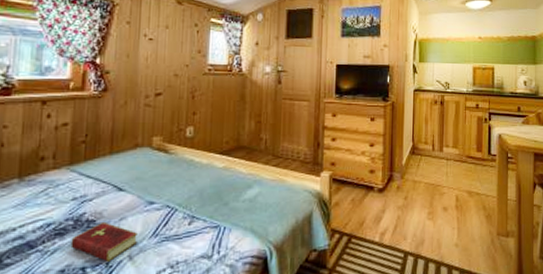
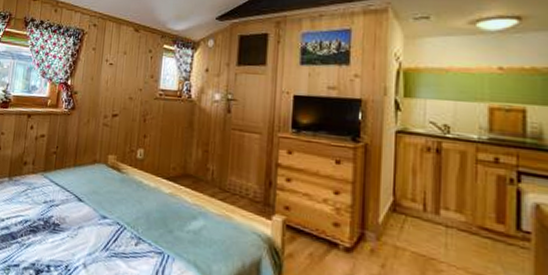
hardcover book: present [70,221,139,261] -> none [40,227,93,265]

